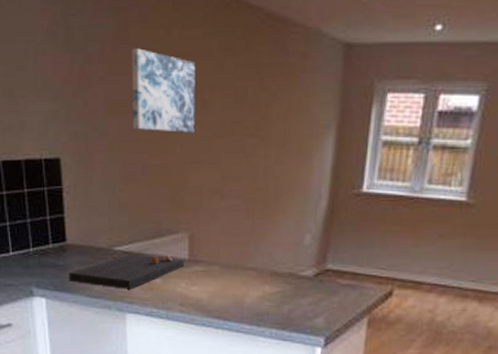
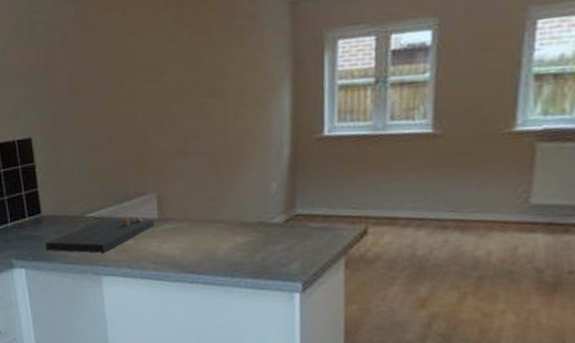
wall art: present [131,48,196,133] -> none [90,31,154,104]

